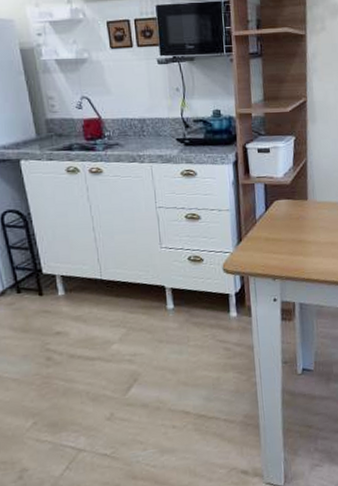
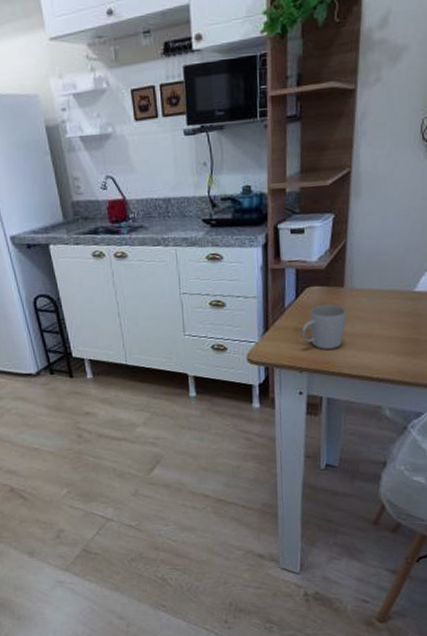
mug: none [272,215,312,257] -> present [301,304,346,349]

